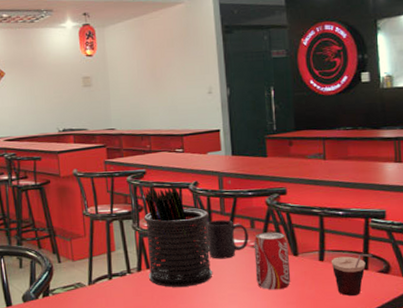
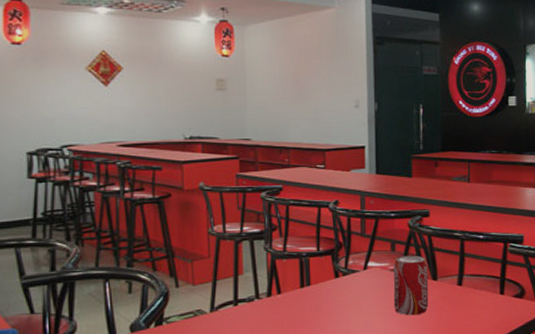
pen holder: present [143,184,213,287] -> none [276,203,349,314]
mug: present [207,220,249,259] -> none [345,242,388,284]
cup: present [331,253,374,296] -> none [469,278,510,321]

